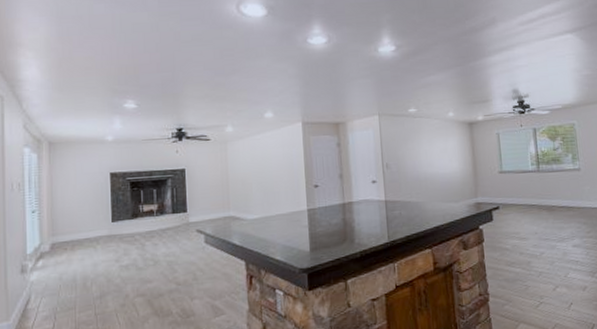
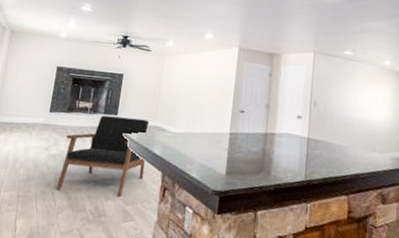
armchair: none [135,211,227,301] -> present [55,115,150,197]

